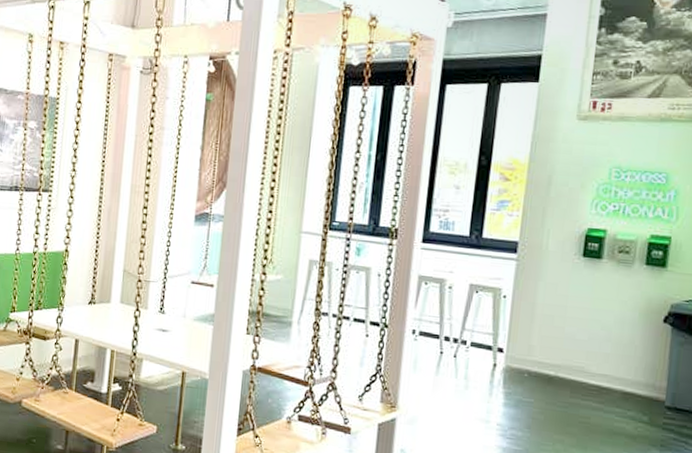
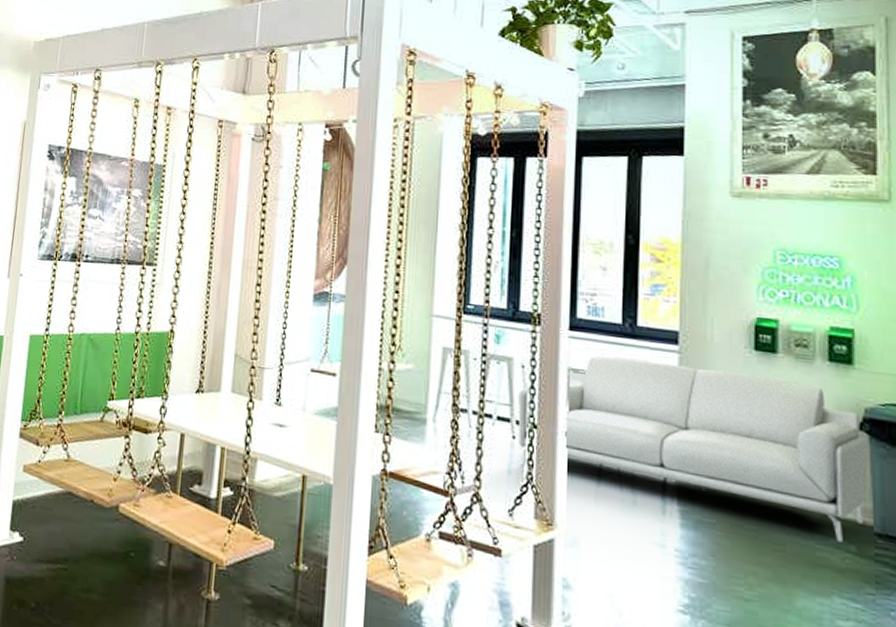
sofa: none [371,264,671,414] -> present [518,355,870,542]

